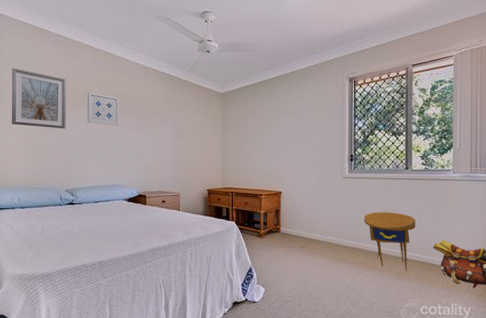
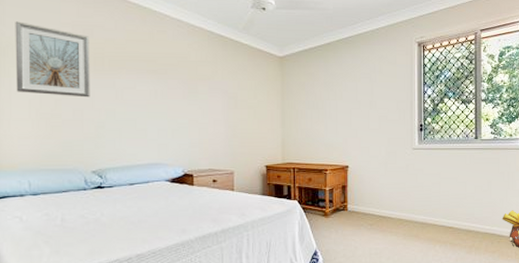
wall art: present [87,92,119,125] -> none [118,53,158,93]
side table: present [364,212,415,271] -> none [434,184,485,244]

